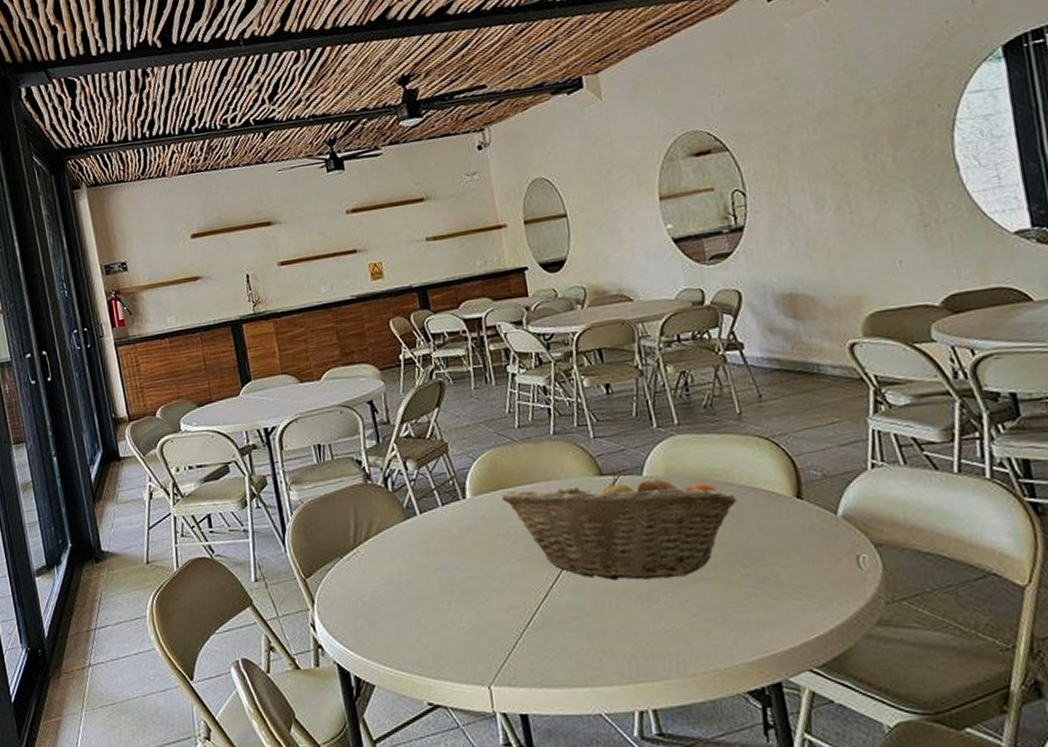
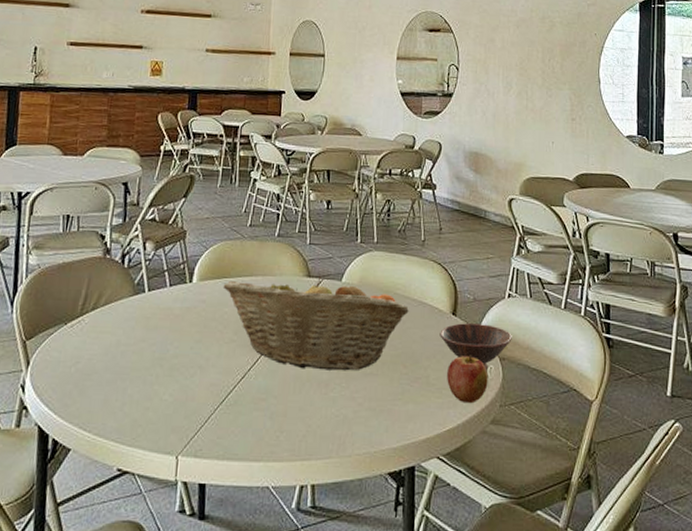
bowl: none [784,504,888,560] -> present [440,322,512,370]
apple: none [802,544,864,604] -> present [447,355,488,404]

